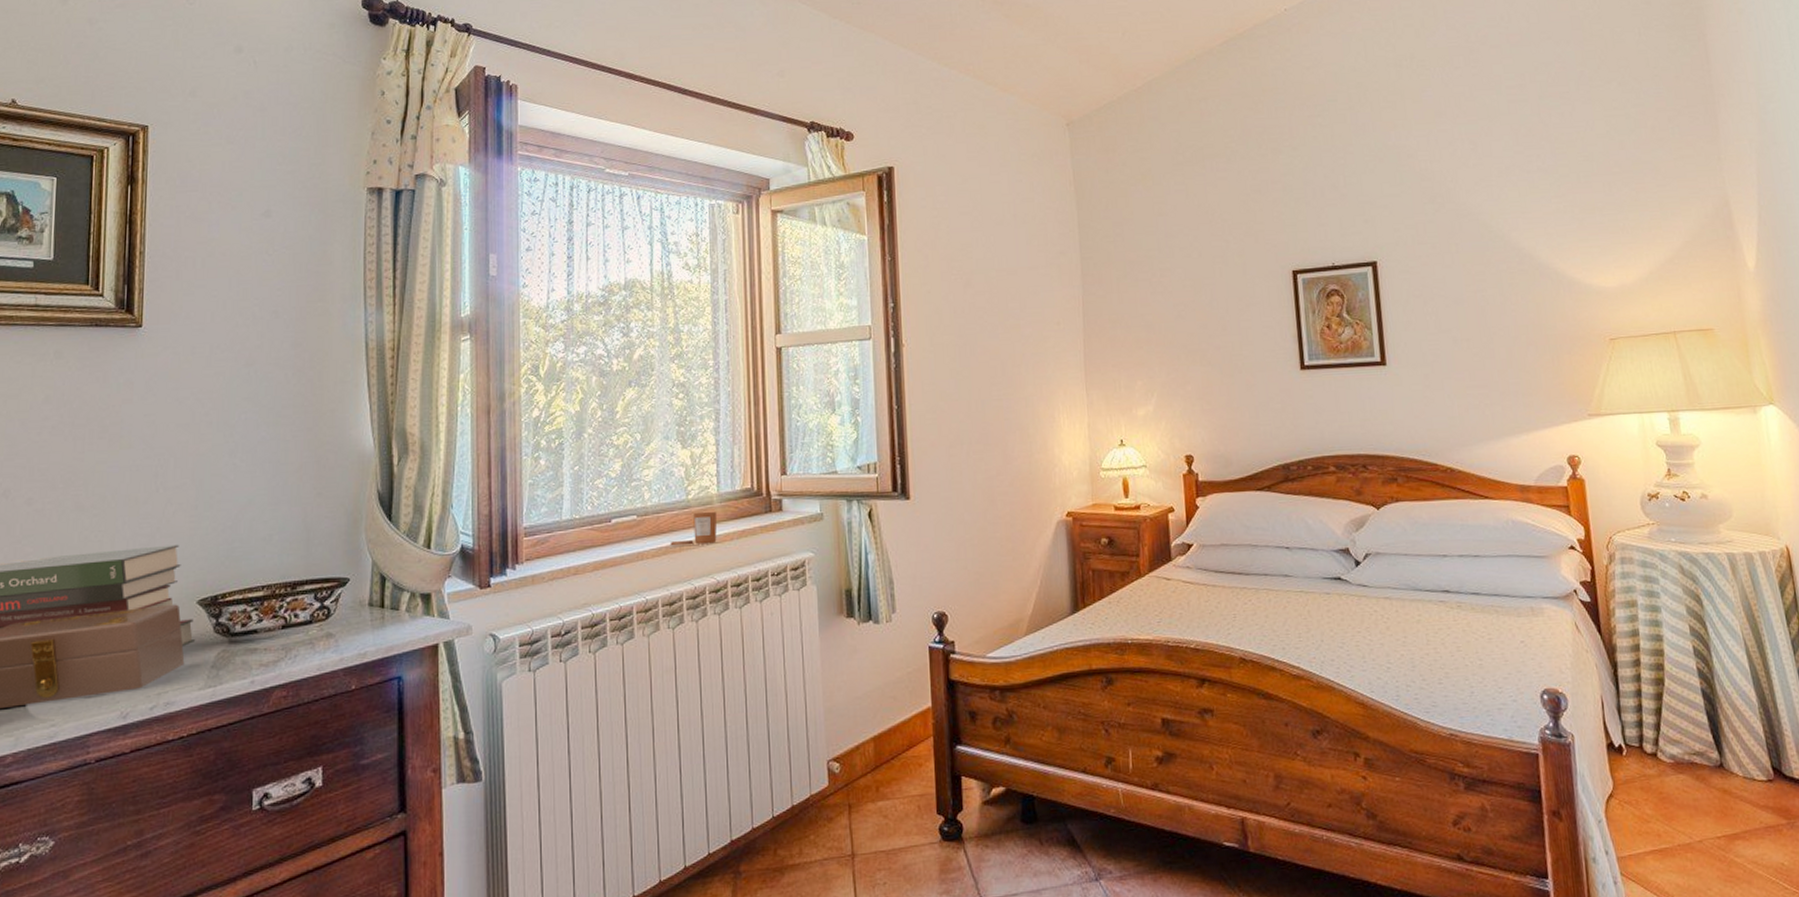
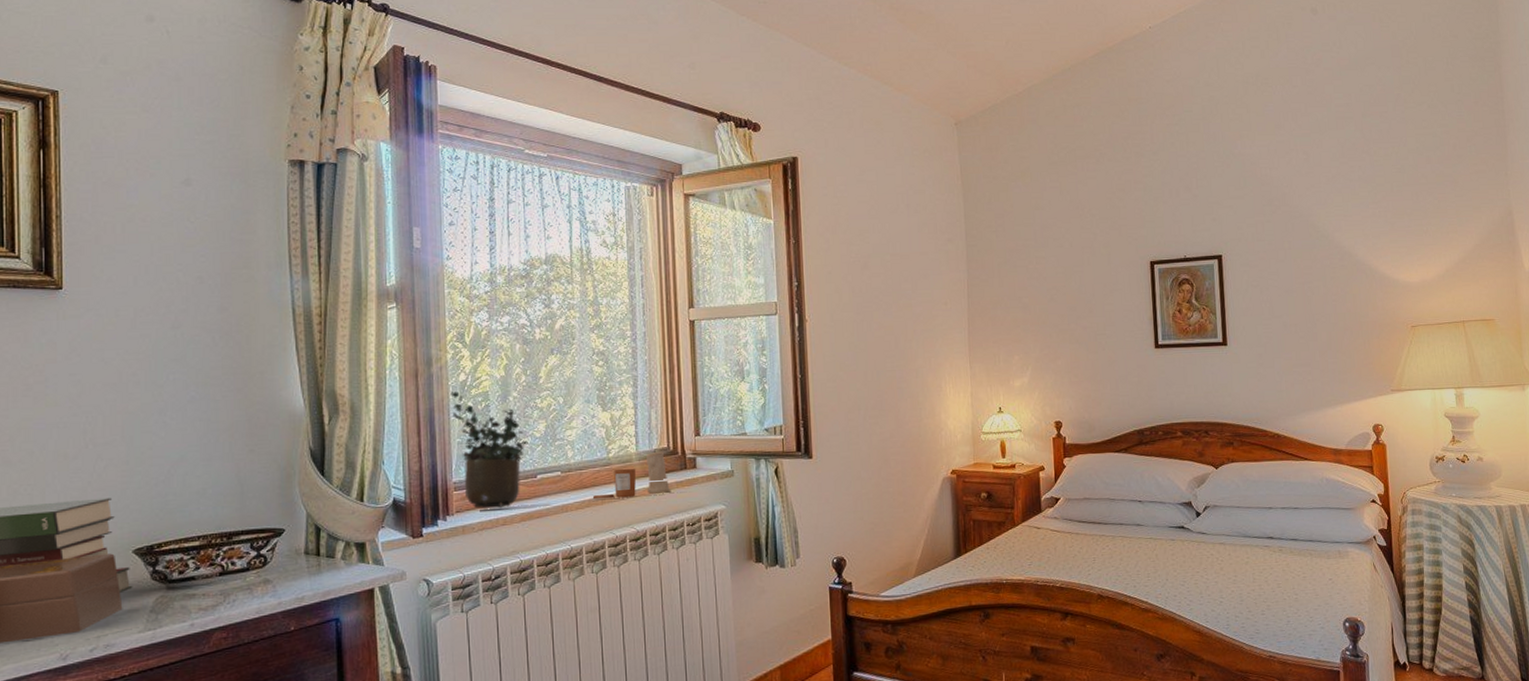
potted plant: none [523,428,603,557] -> present [450,391,528,509]
candle: none [728,488,755,541] -> present [646,447,672,495]

